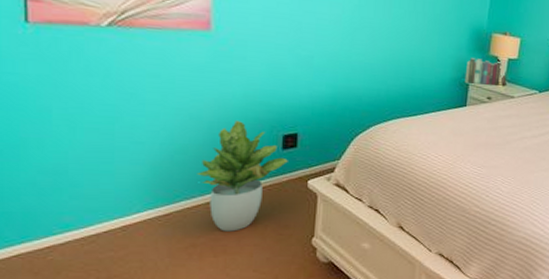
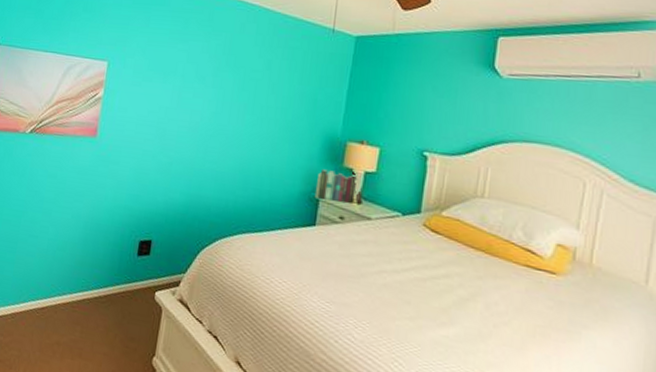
potted plant: present [197,121,288,232] -> none [69,223,141,336]

